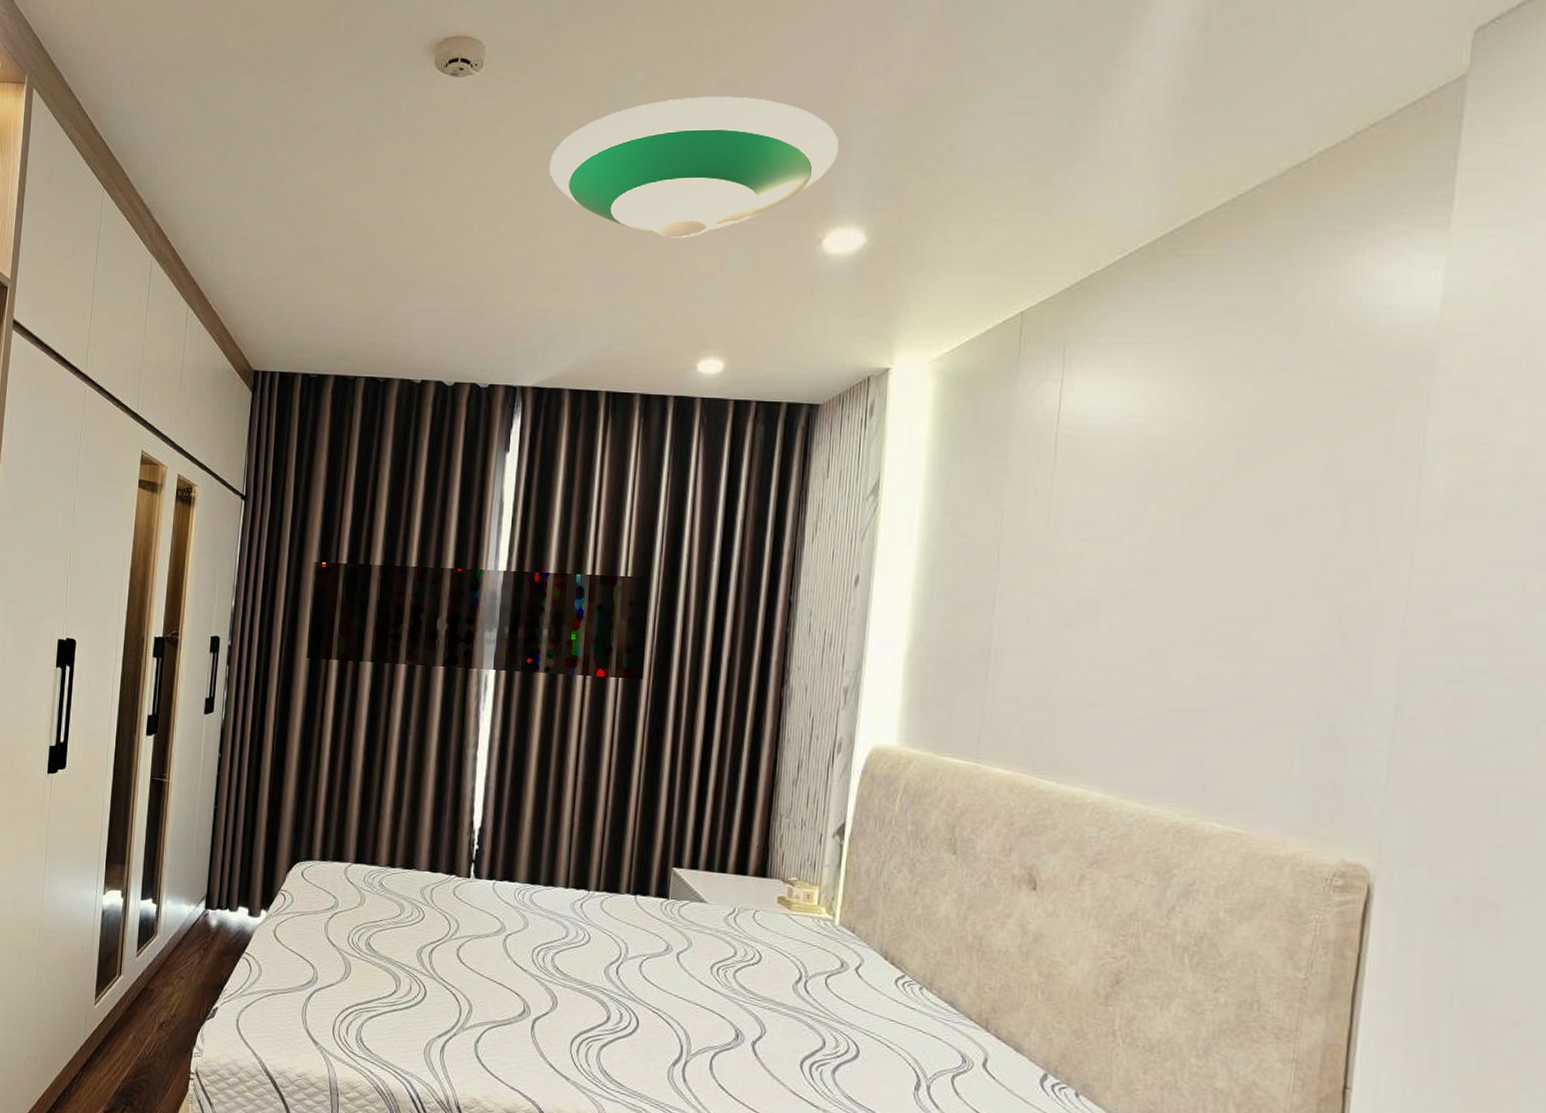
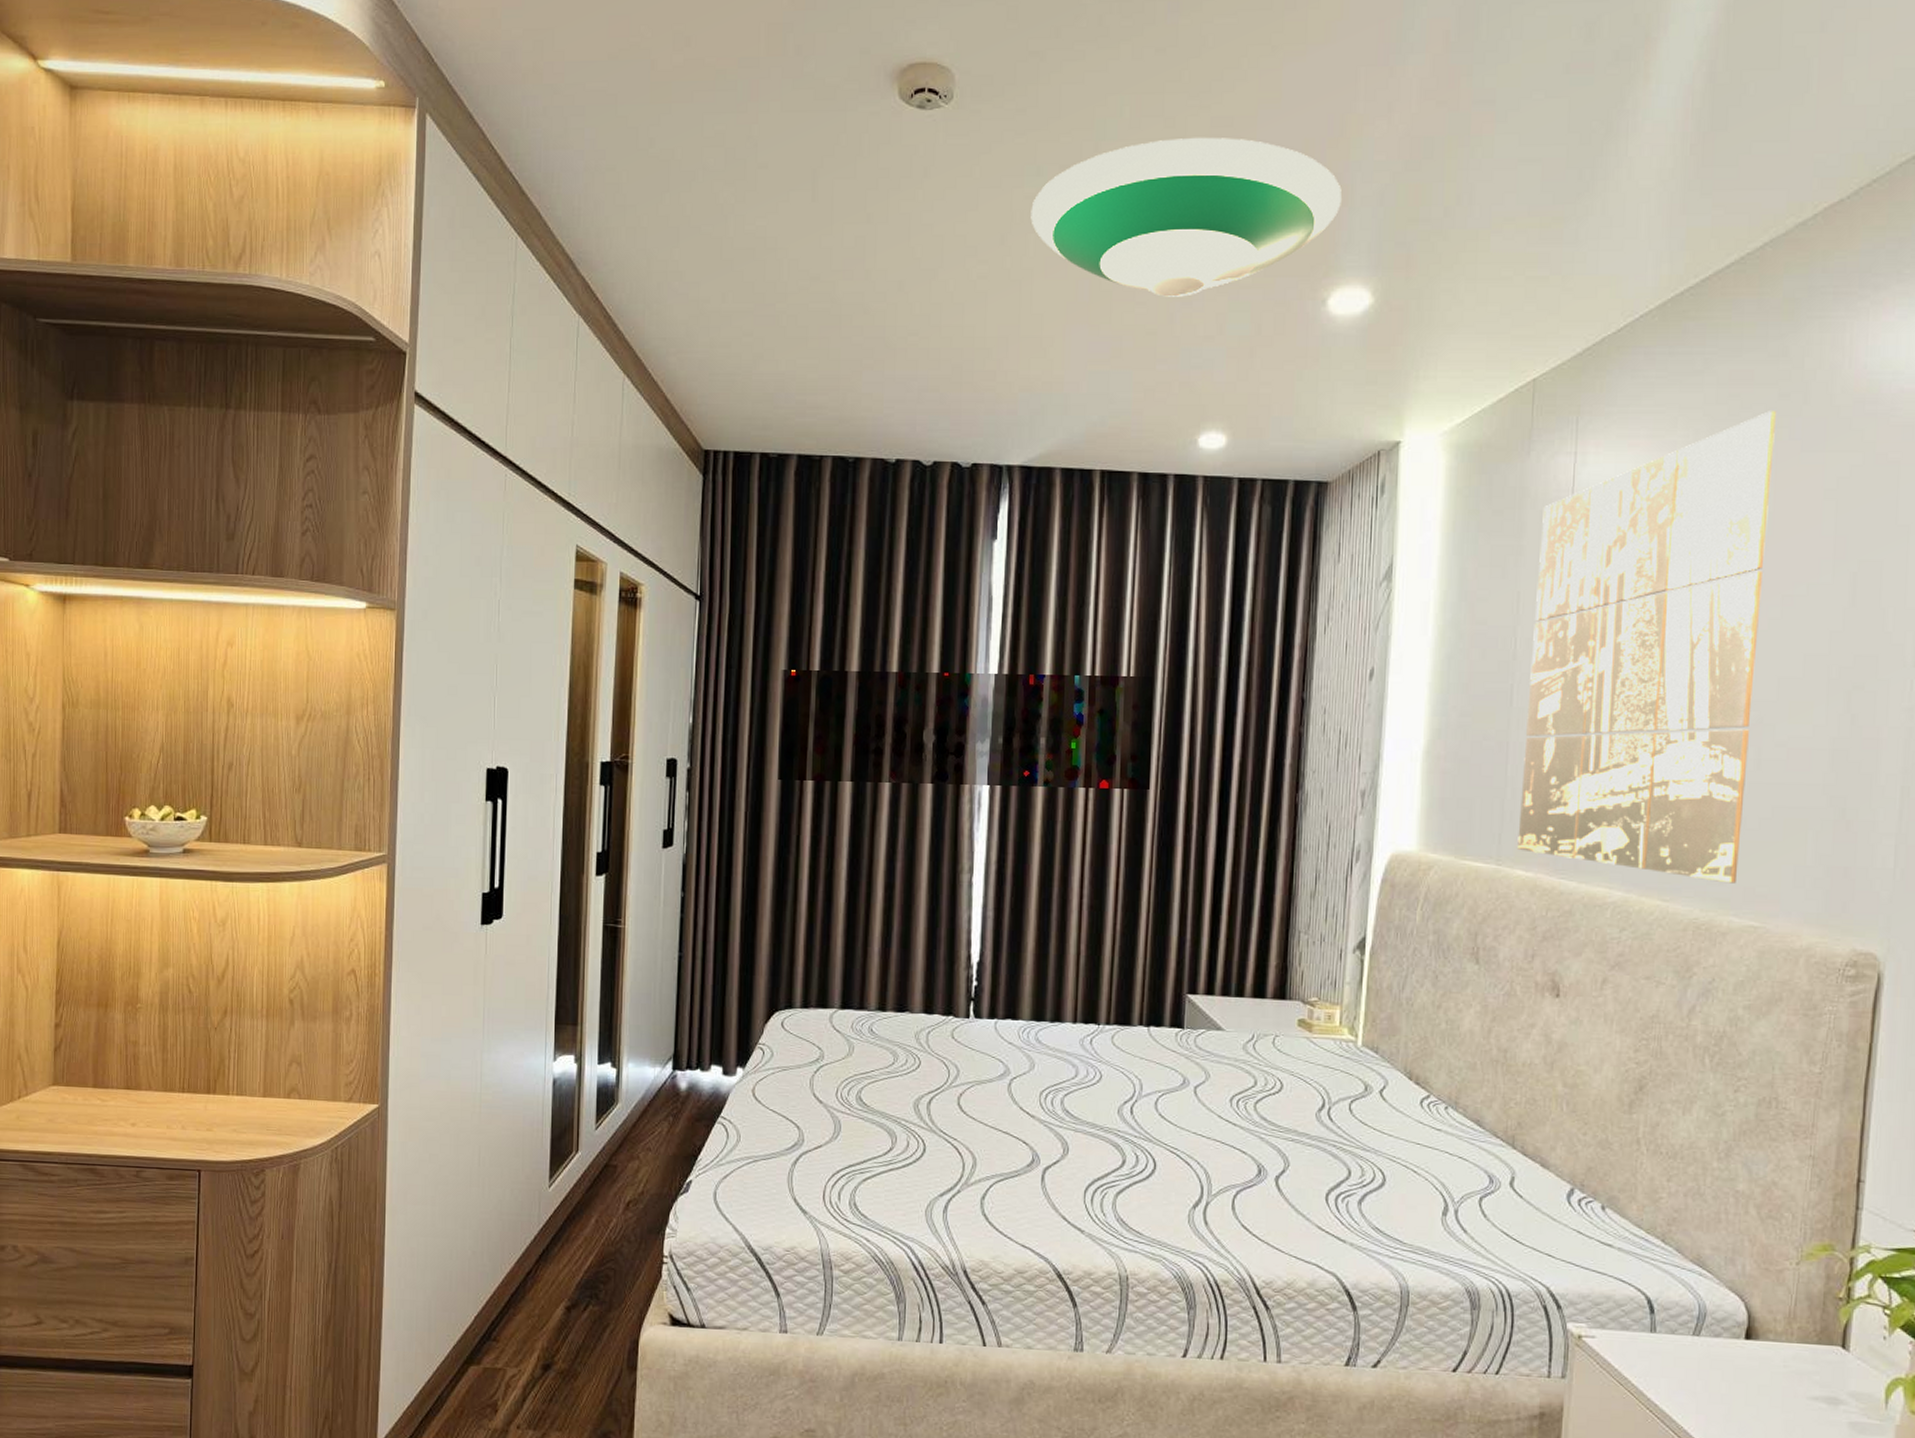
wall art: none [997,342,1266,791] -> present [1517,411,1776,884]

